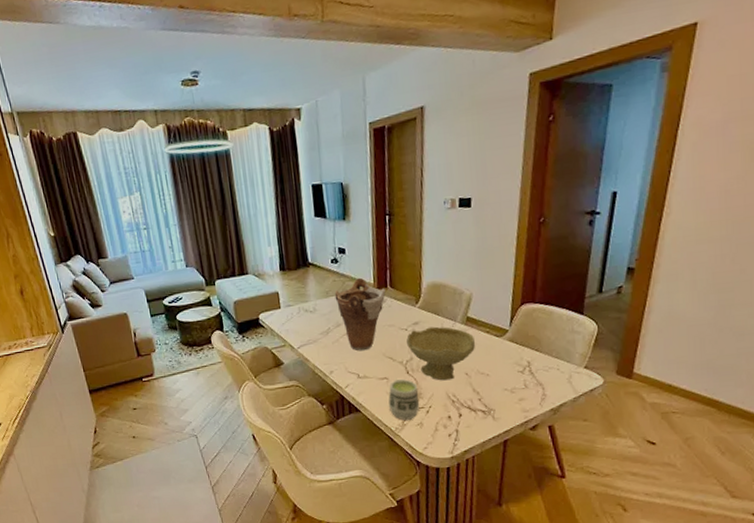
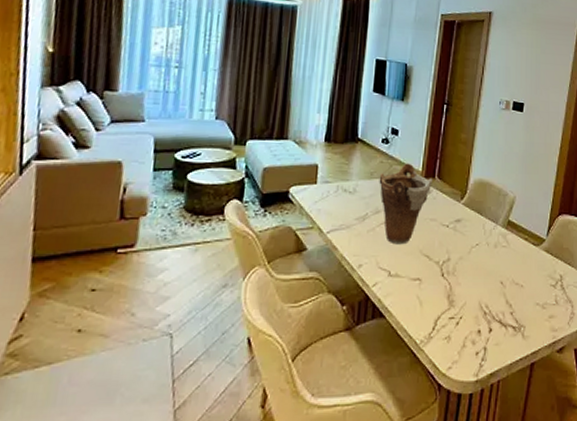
cup: present [388,379,420,420] -> none [416,282,451,332]
bowl: present [406,326,476,381] -> none [446,226,514,288]

